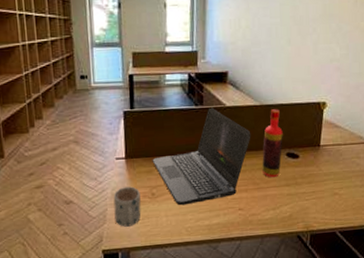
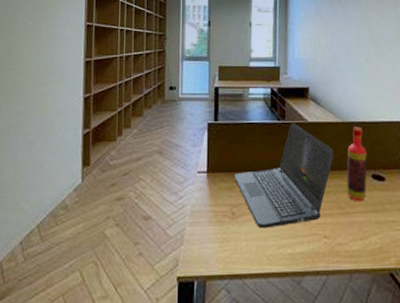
mug: present [113,186,141,227] -> none [192,204,221,250]

